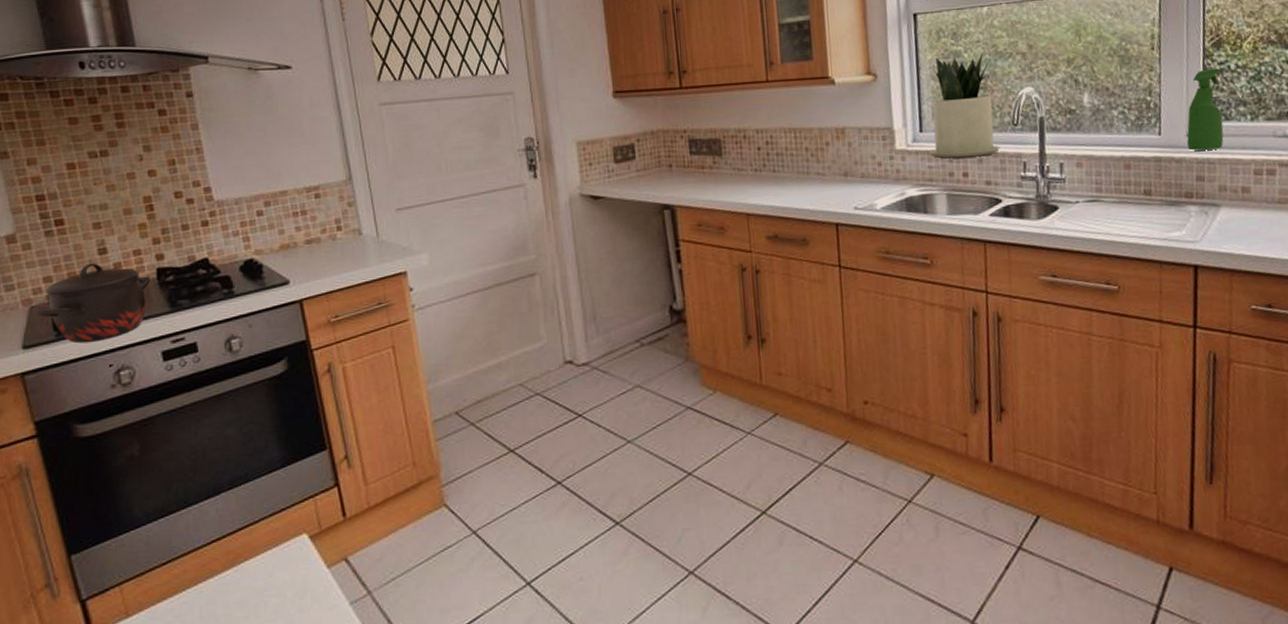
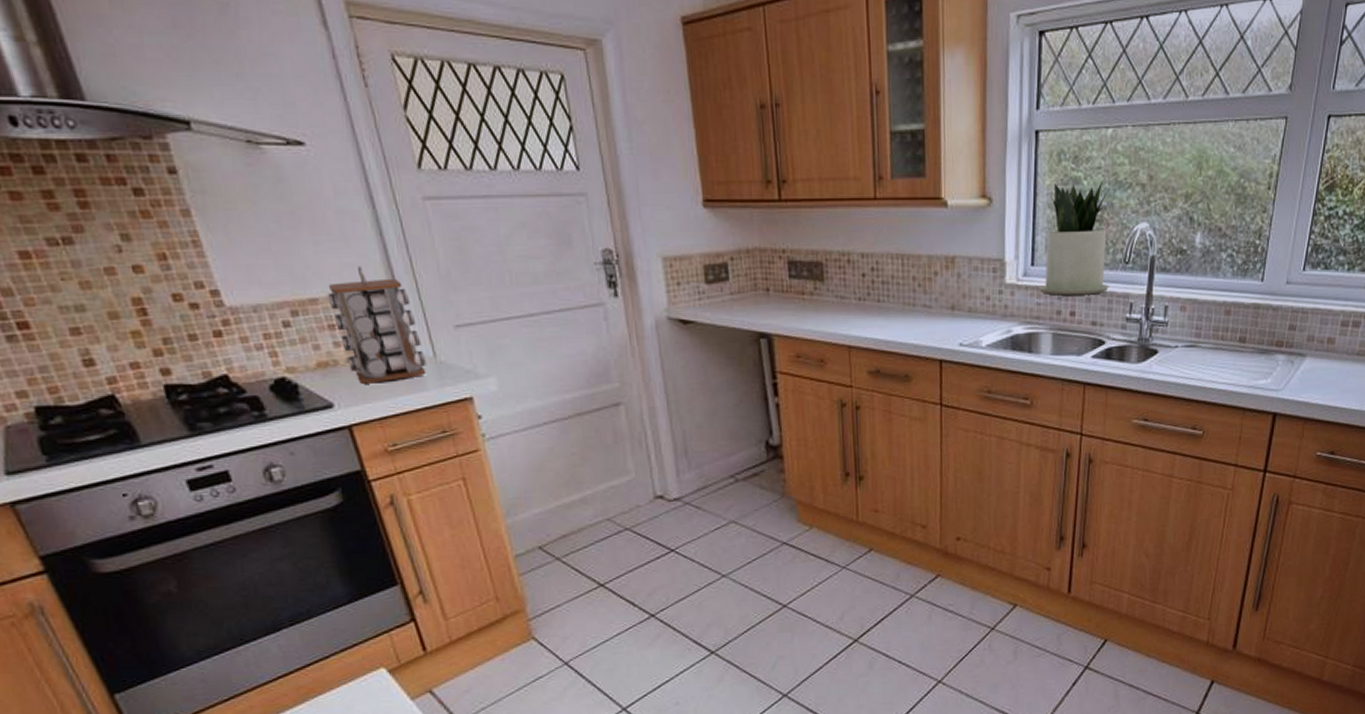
cooking pot: present [35,263,150,344] -> none [13,376,158,470]
spice rack: none [295,162,371,262] -> present [327,266,427,384]
spray bottle: present [1186,68,1224,151] -> none [1286,213,1328,300]

